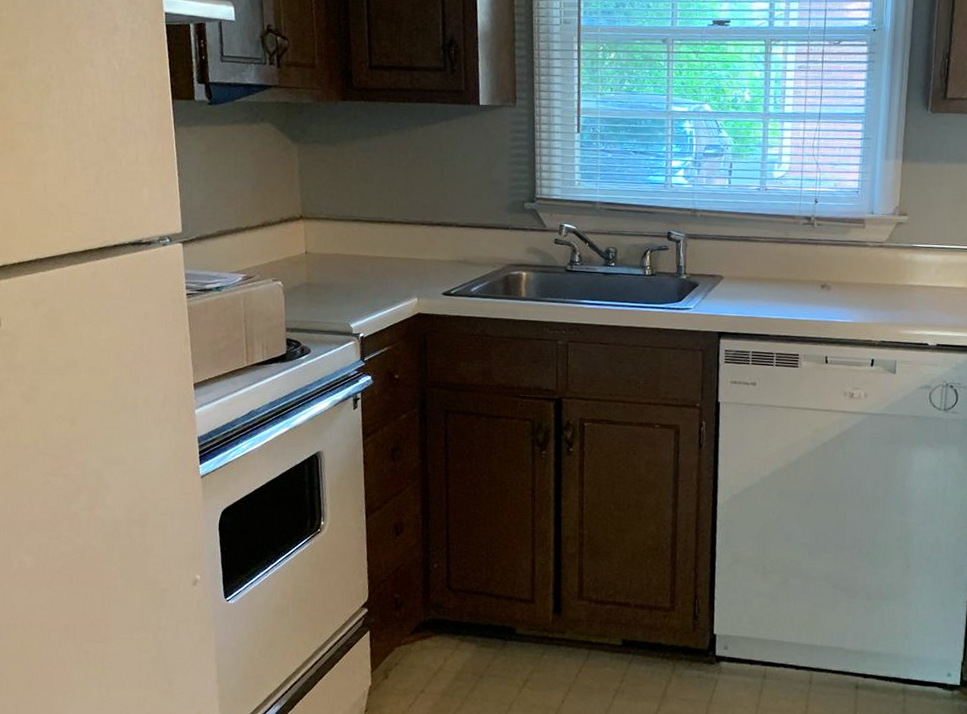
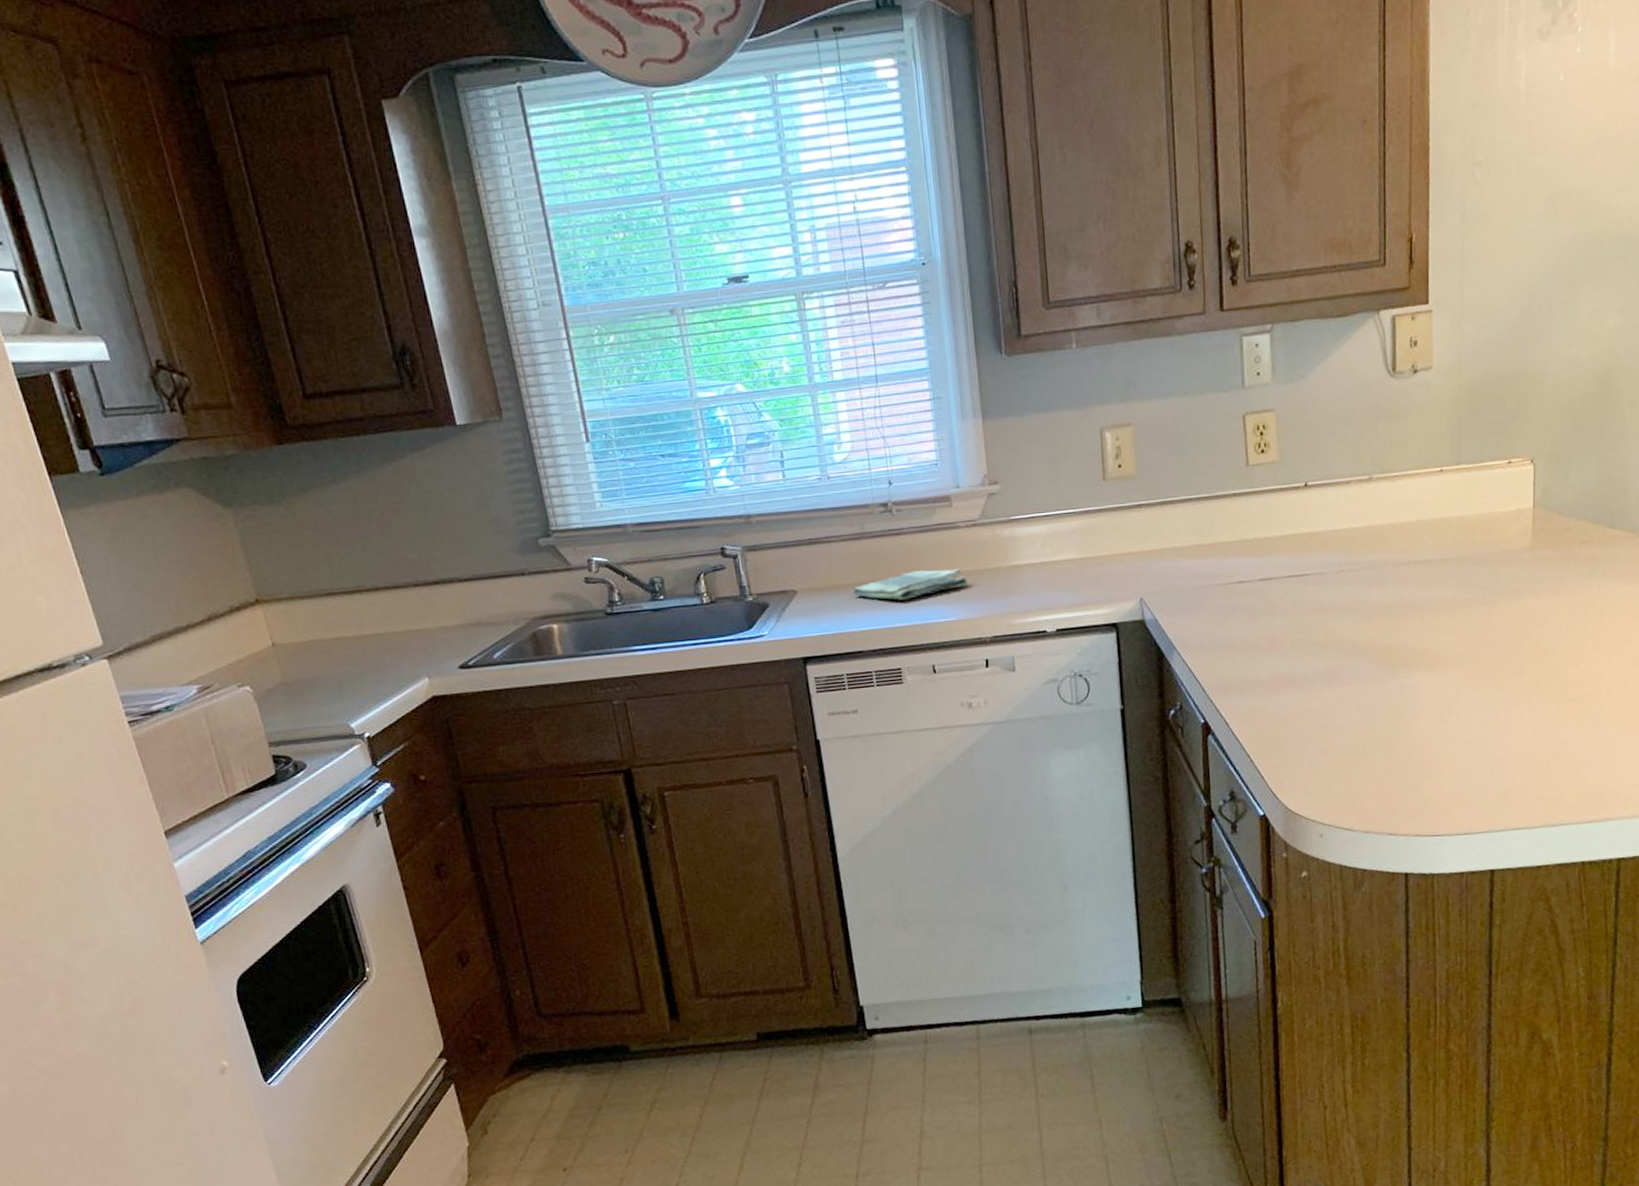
dish towel: none [769,276,867,299] -> present [853,569,967,600]

